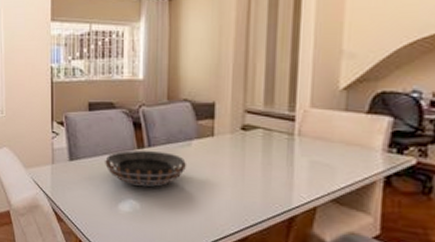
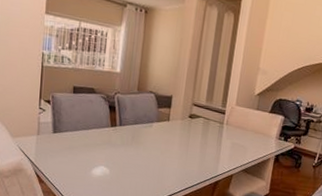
decorative bowl: present [105,150,187,187] -> none [83,127,148,157]

